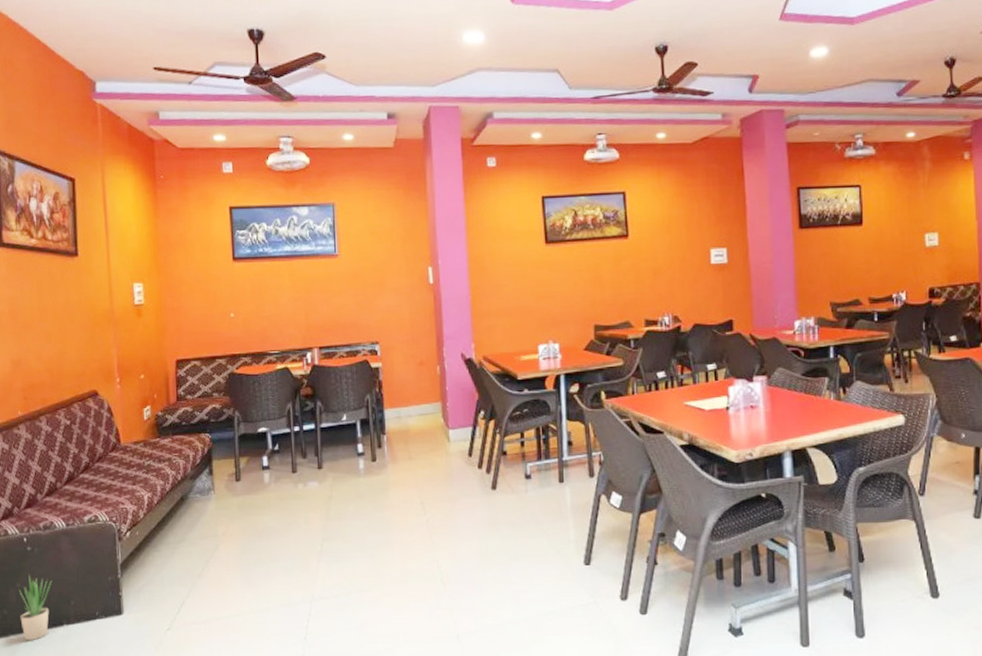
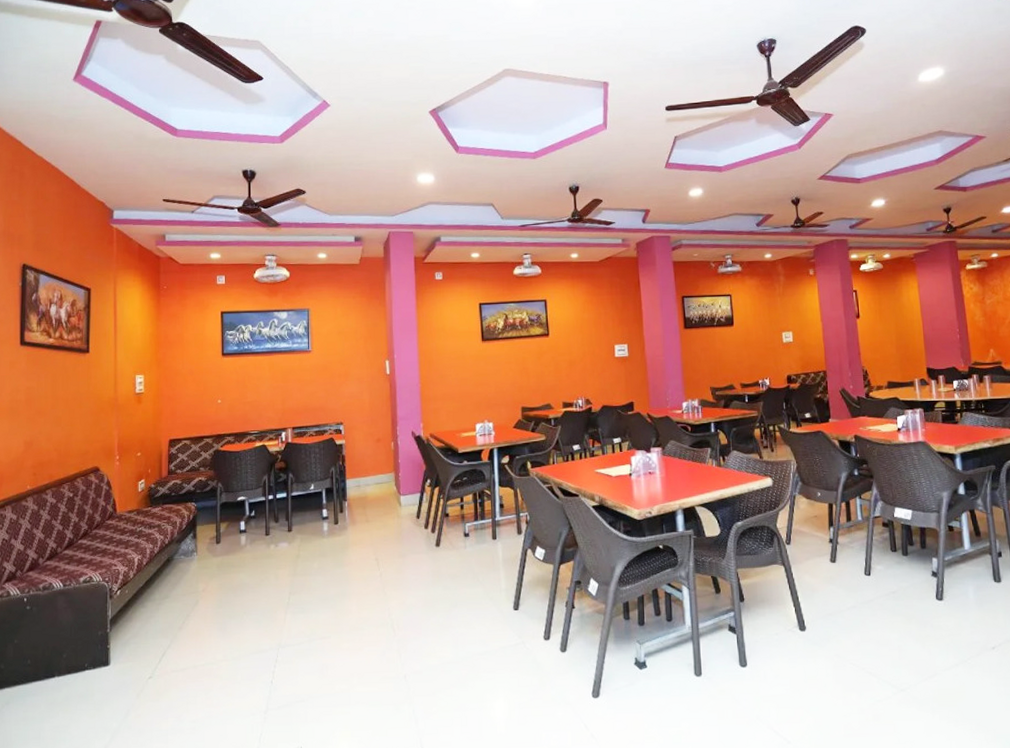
potted plant: present [18,574,52,641] -> none [15,631,47,693]

